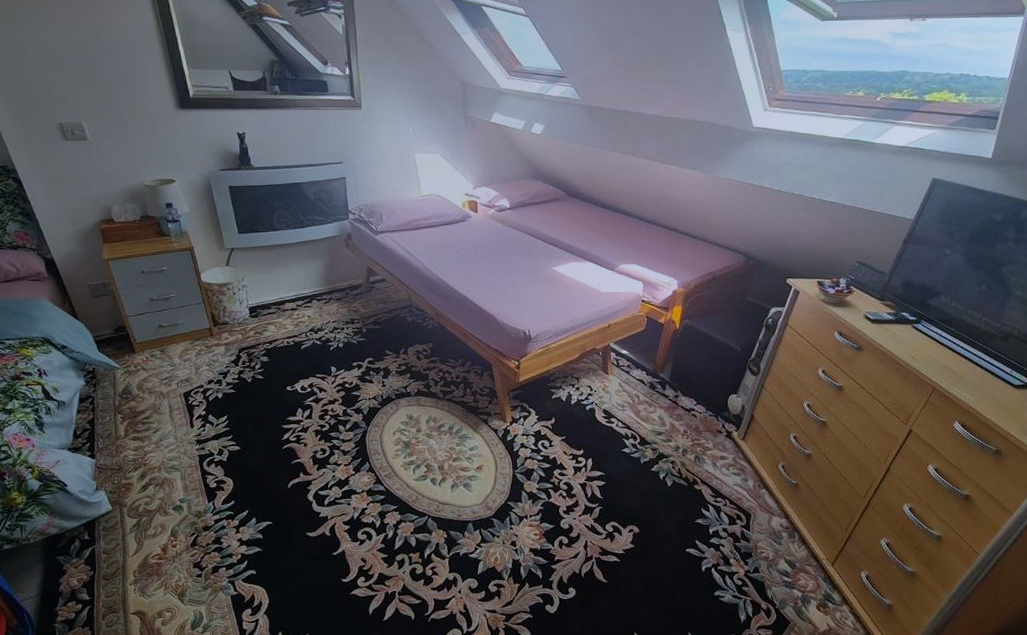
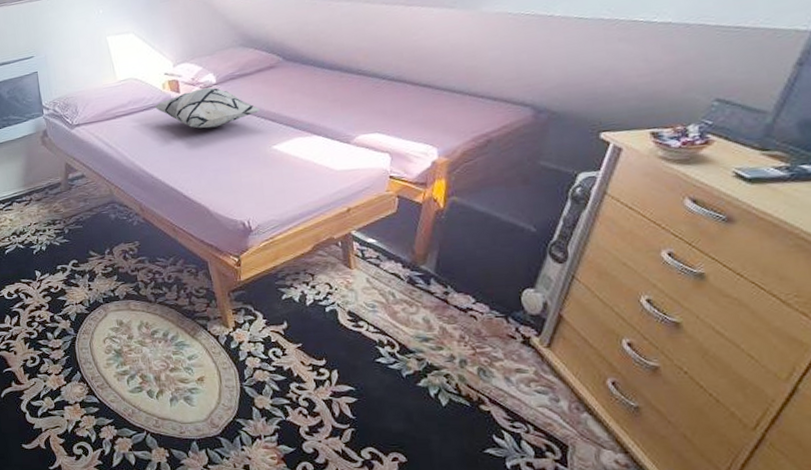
decorative pillow: none [454,211,545,247] -> present [154,87,261,129]

